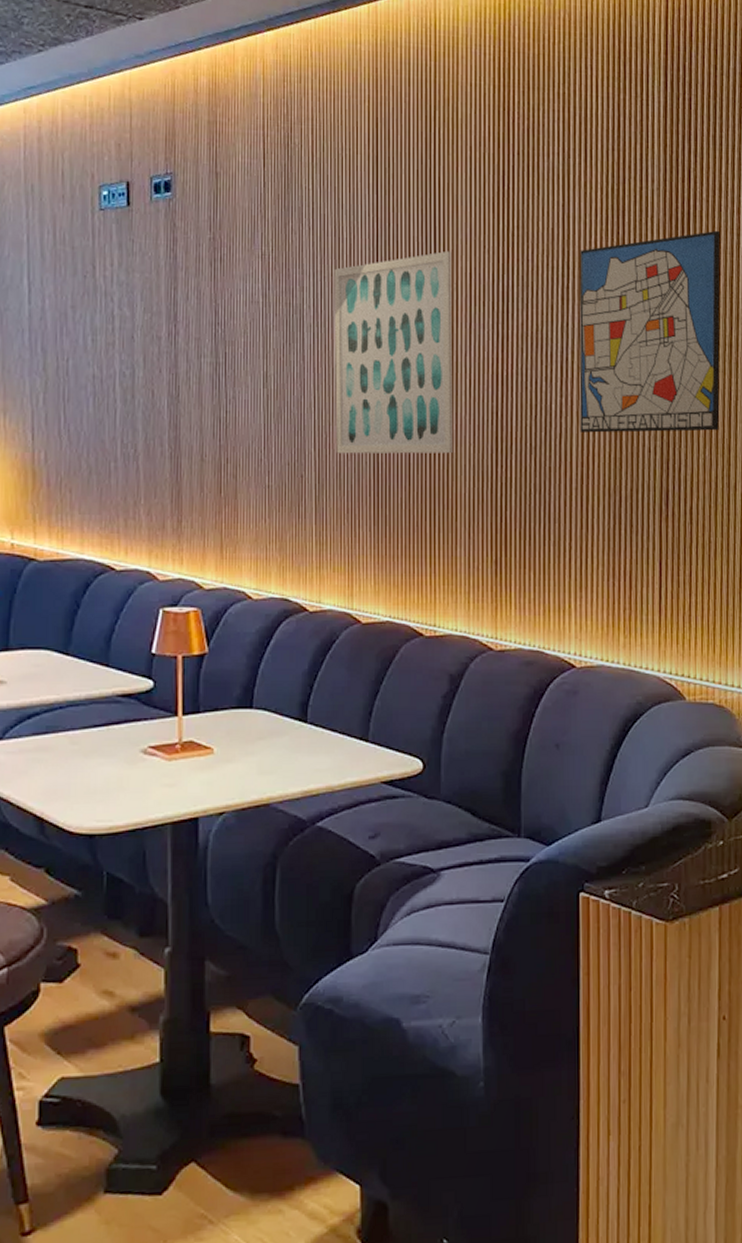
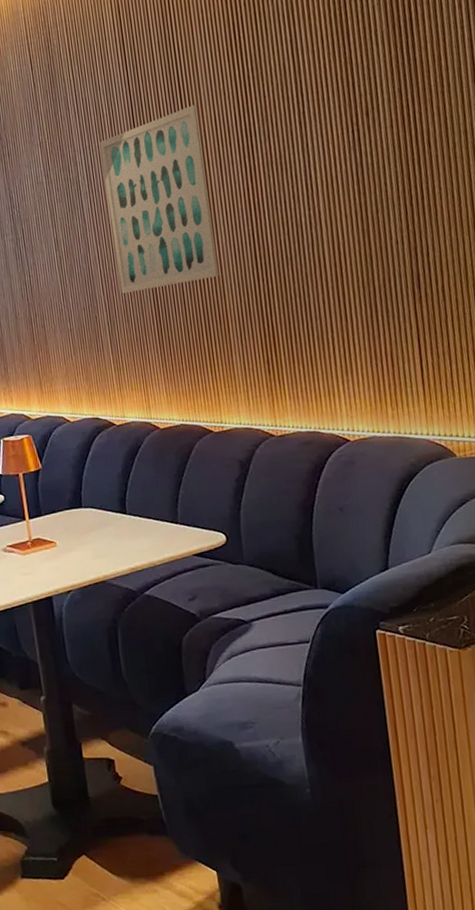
wall art: present [579,230,721,433] -> none [311,28,463,238]

